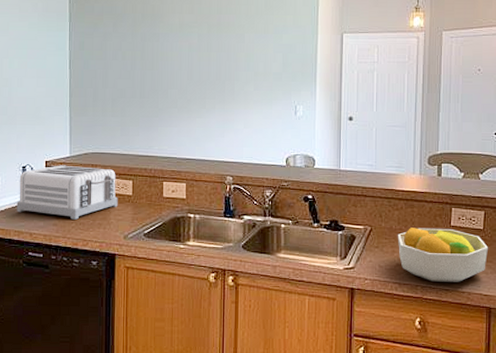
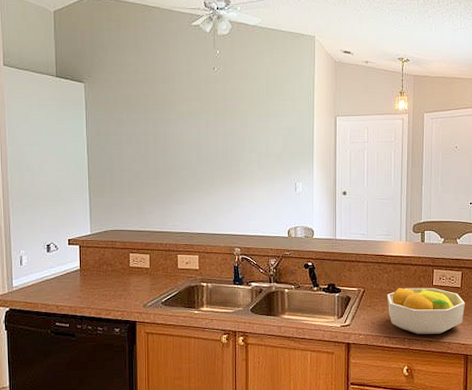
toaster: present [16,165,118,220] -> none [43,242,137,292]

